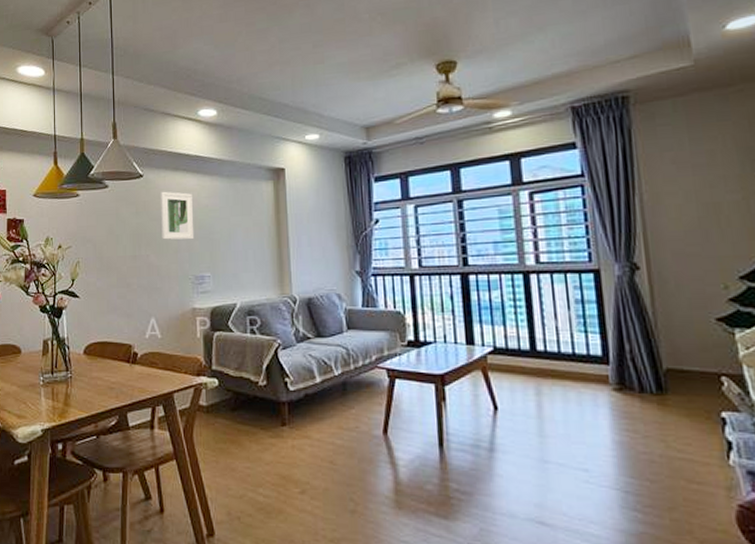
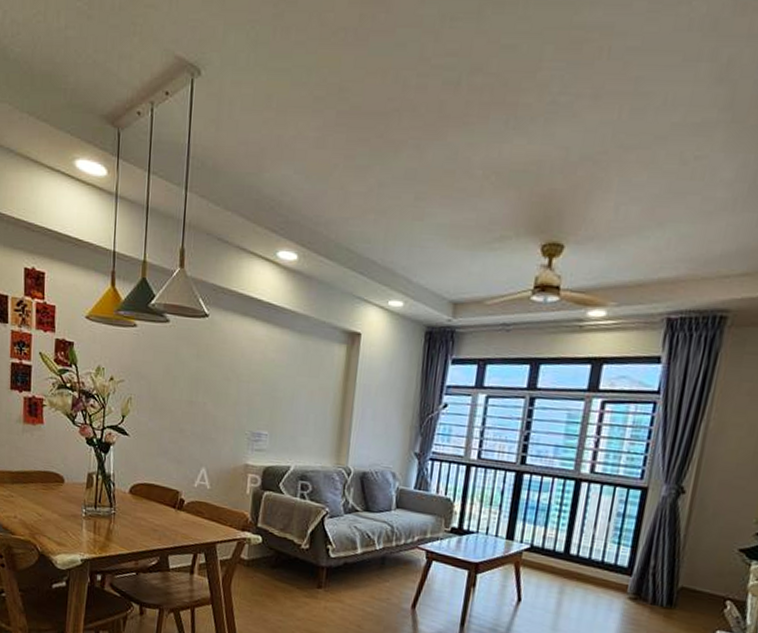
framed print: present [159,191,195,240] -> none [221,336,259,394]

